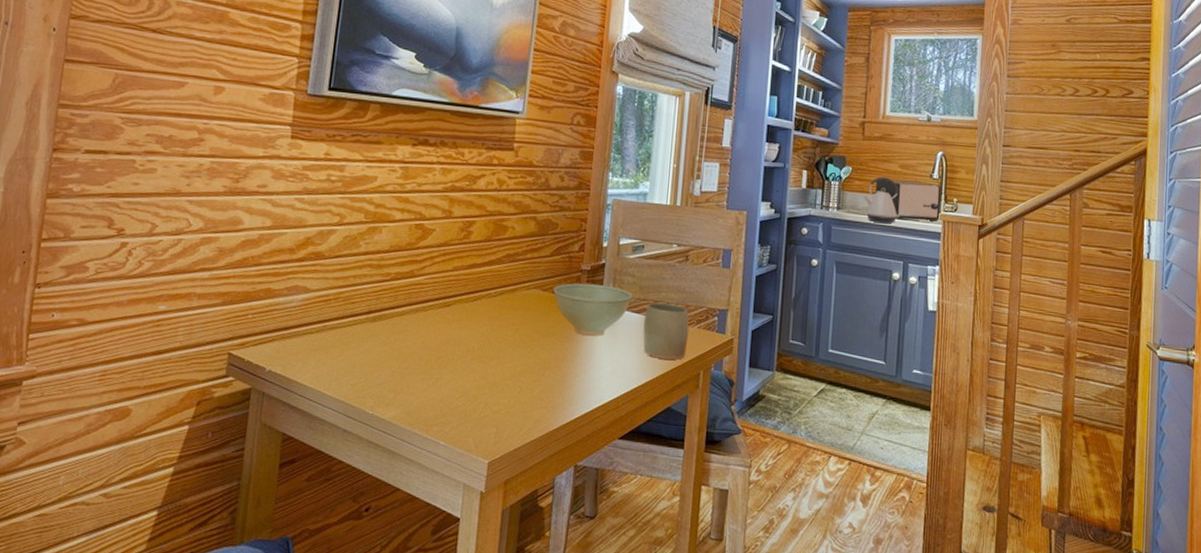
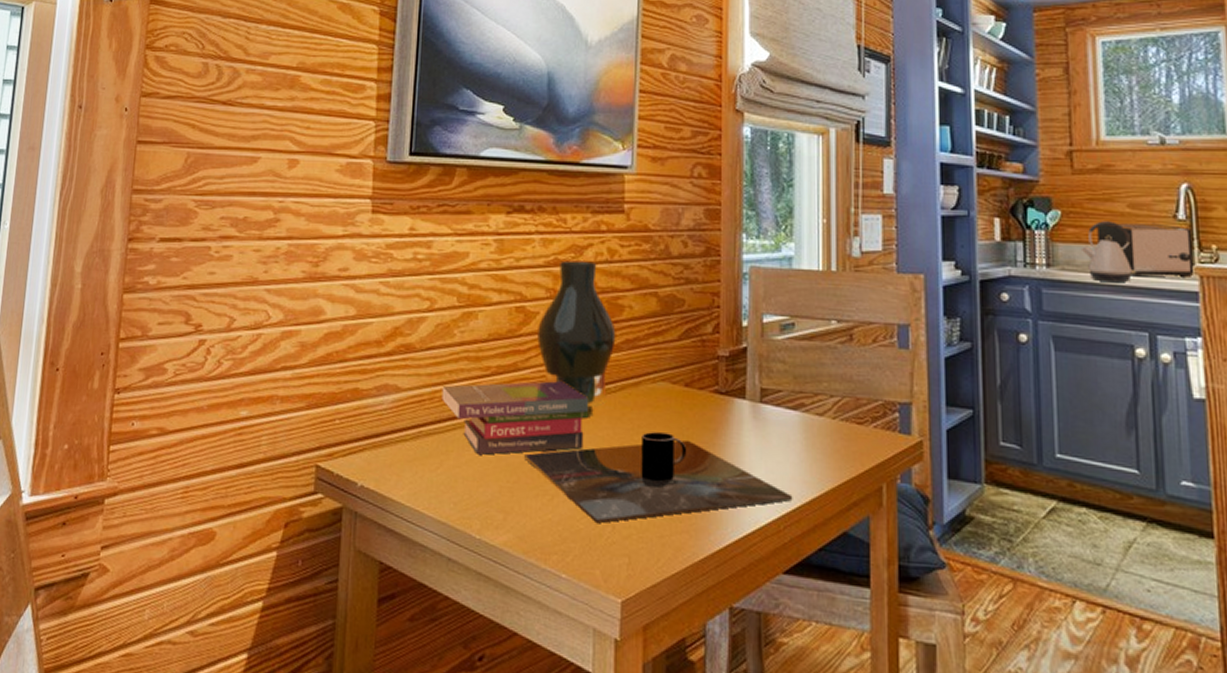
books: none [345,286,473,346] -> present [442,381,589,455]
place setting: none [414,329,631,401] -> present [523,432,793,523]
vase: none [432,187,500,316] -> present [536,260,616,416]
bowl: present [553,283,633,336] -> none [685,372,786,440]
mug: present [643,302,690,360] -> none [803,395,863,470]

